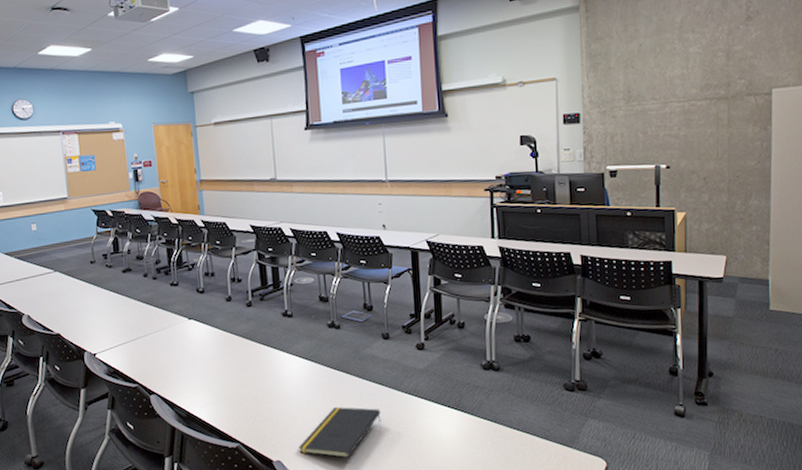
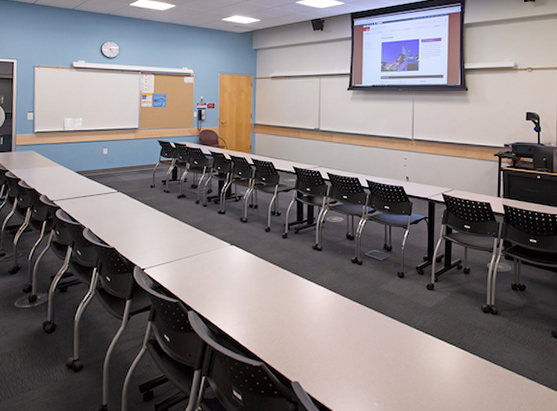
notepad: present [298,407,381,459] -> none [315,336,391,385]

